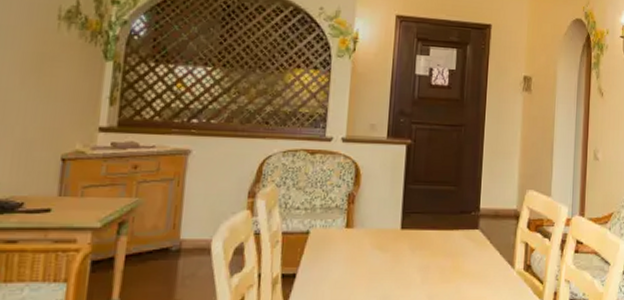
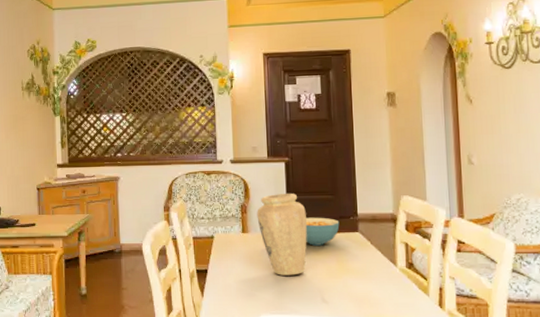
vase: none [366,182,424,280] -> present [257,194,307,276]
cereal bowl: none [420,211,460,245] -> present [305,217,340,246]

